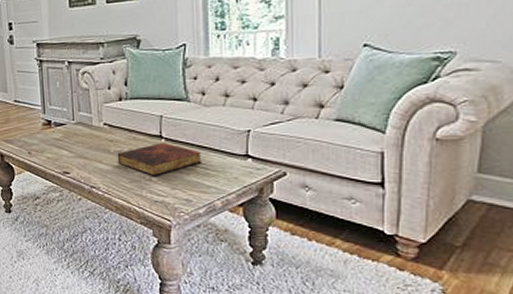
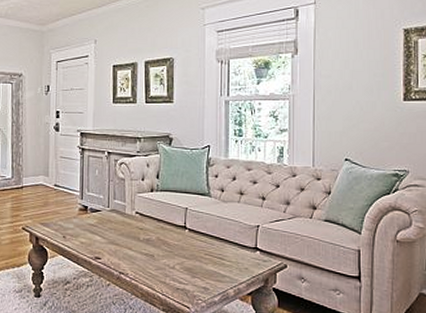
book: present [117,142,202,176] -> none [146,232,219,265]

